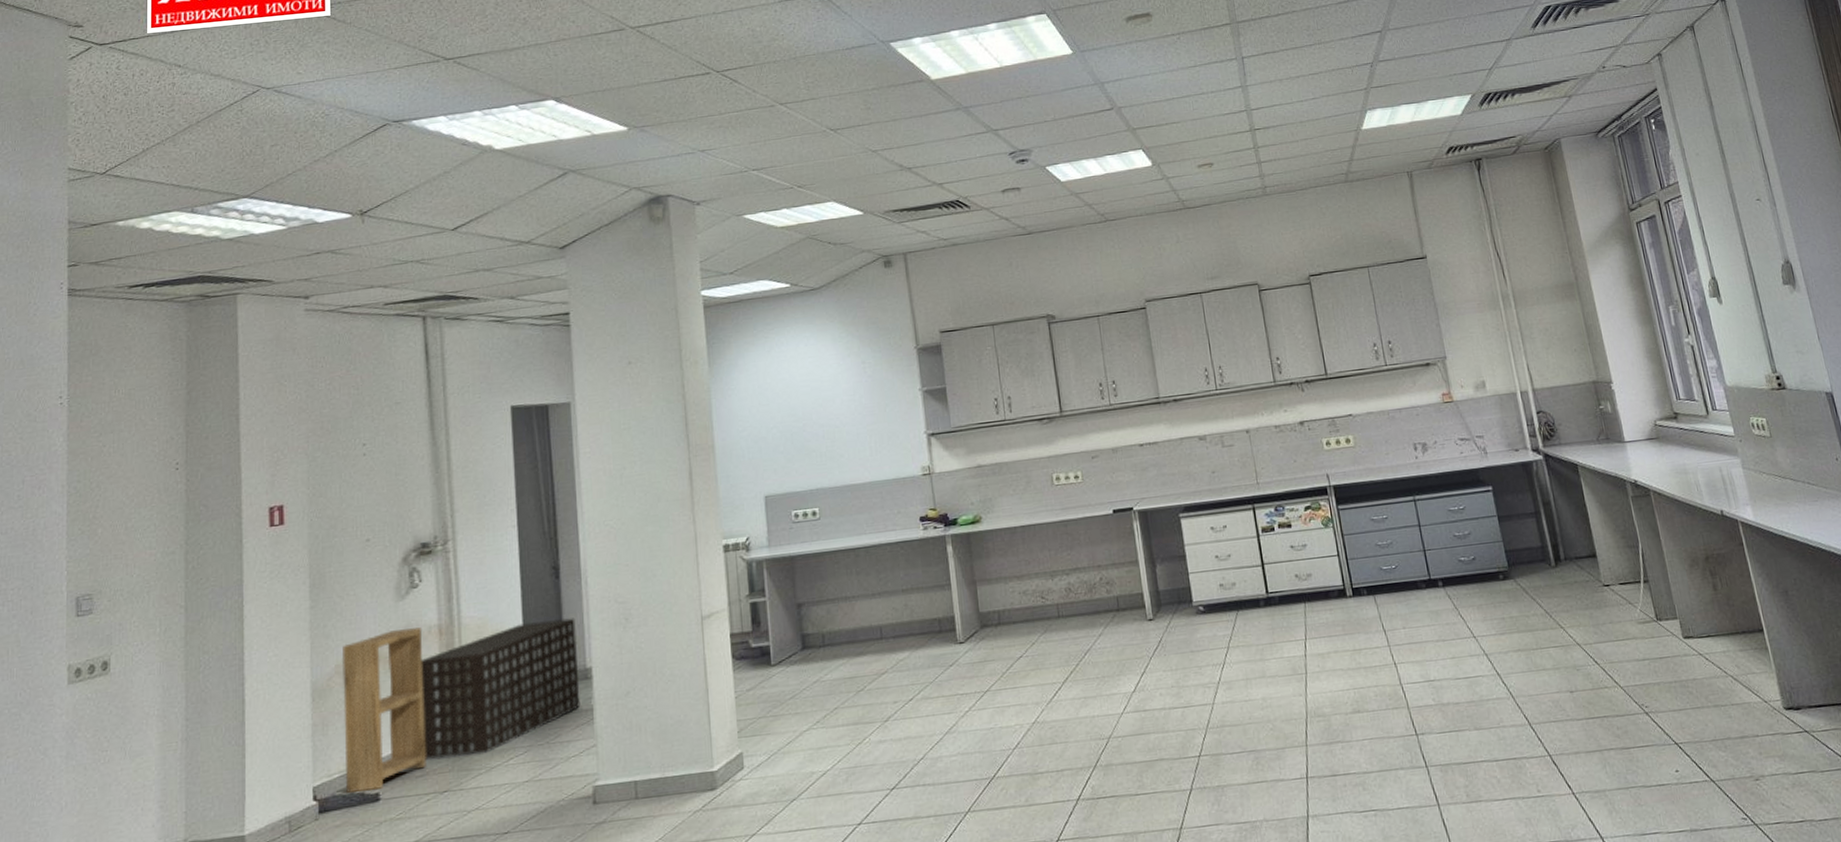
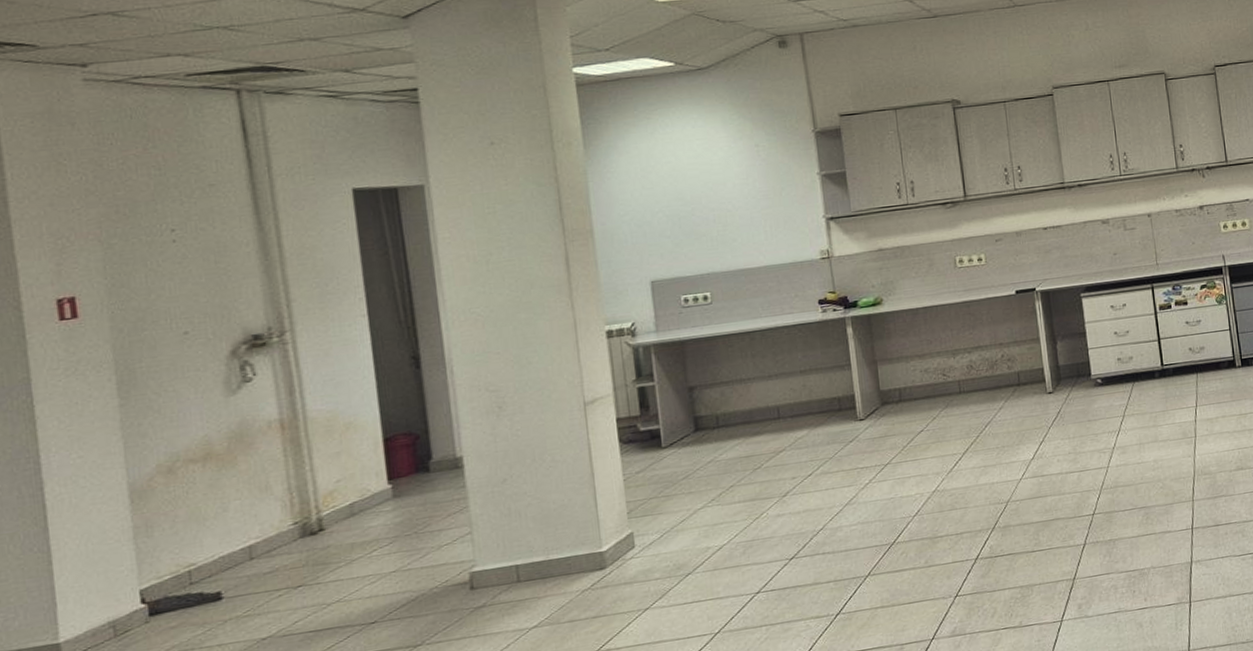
shelving unit: present [341,627,426,793] -> none [163,422,275,594]
architectural model: present [421,618,581,761] -> none [261,408,452,557]

